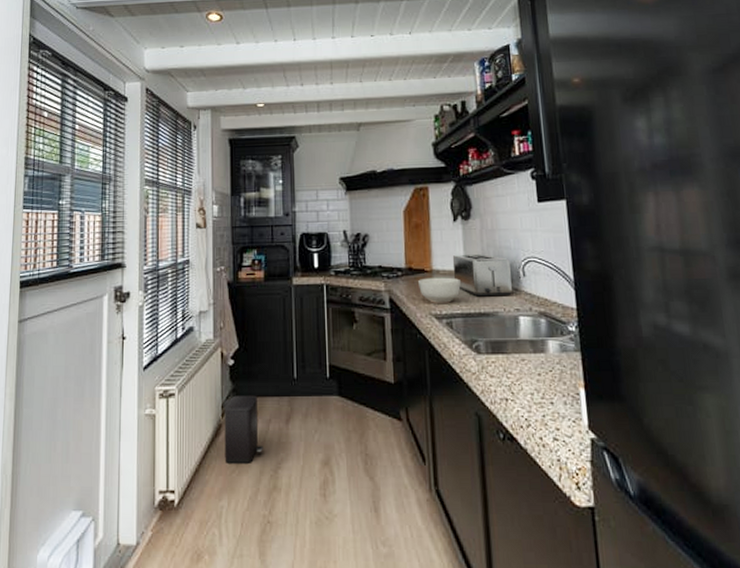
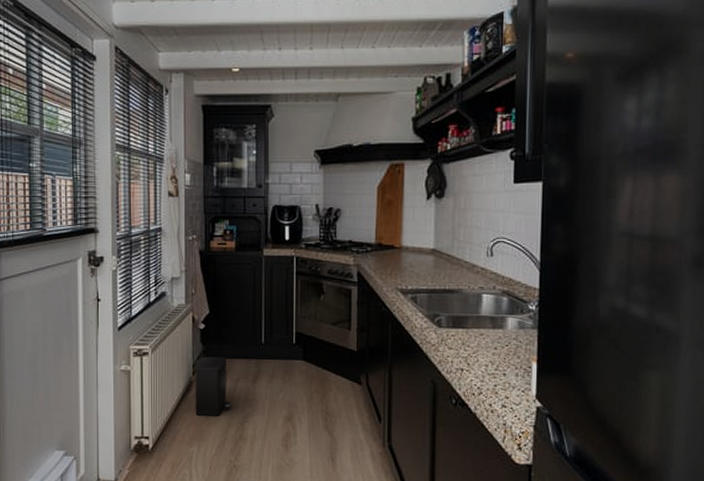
bowl: present [417,277,461,304] -> none [386,254,428,280]
toaster: present [452,253,512,297] -> none [422,232,479,275]

